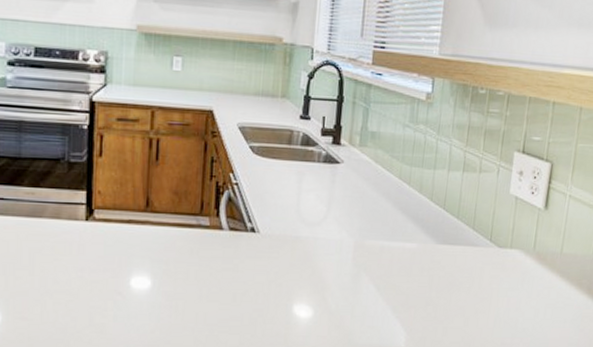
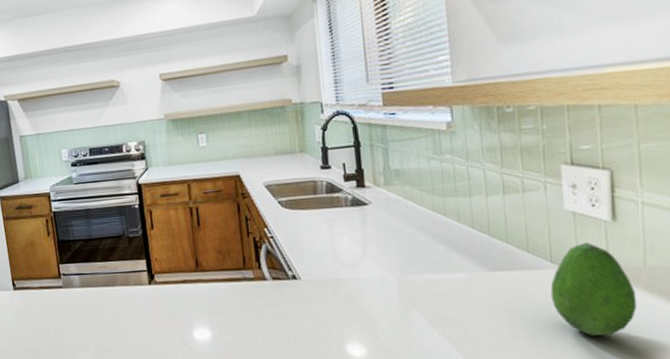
fruit: none [484,226,550,312] -> present [550,242,637,336]

